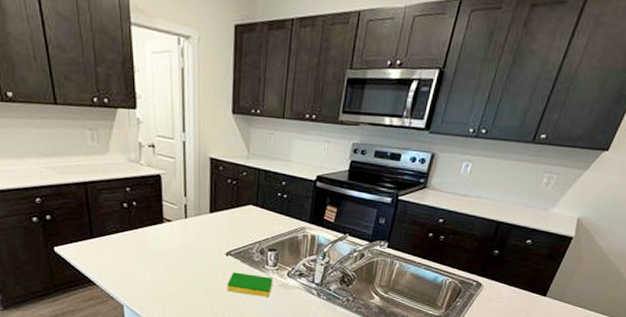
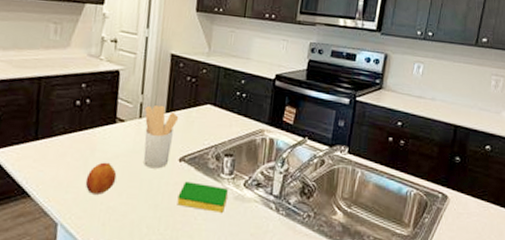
fruit: none [142,256,170,283] -> present [85,162,117,195]
utensil holder: none [190,206,223,262] -> present [144,104,179,169]

